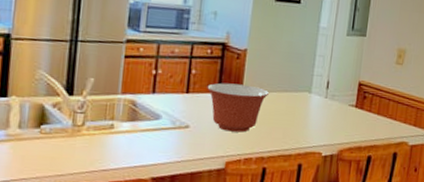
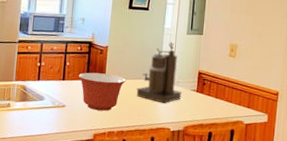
coffee maker: none [281,45,338,122] -> present [136,42,182,103]

